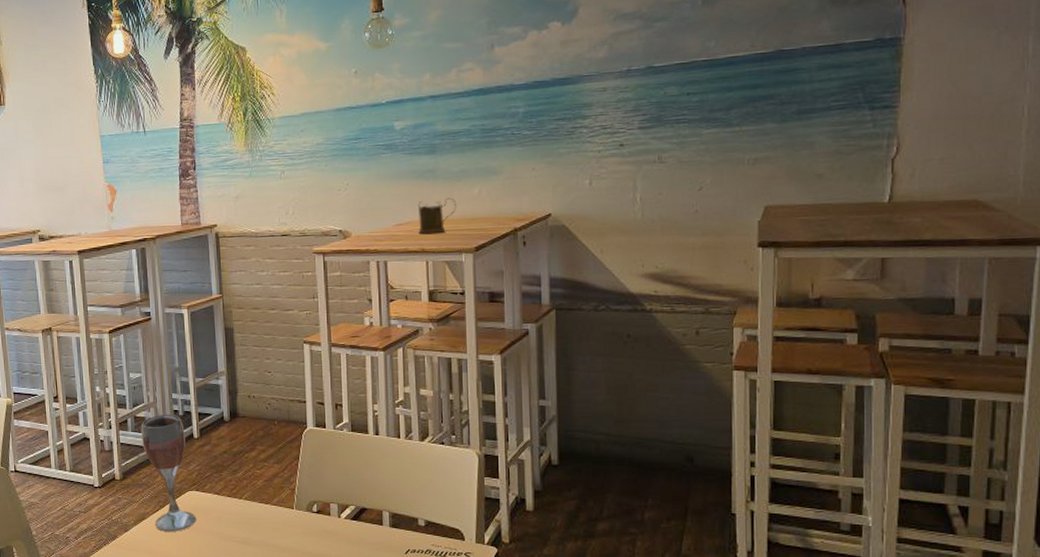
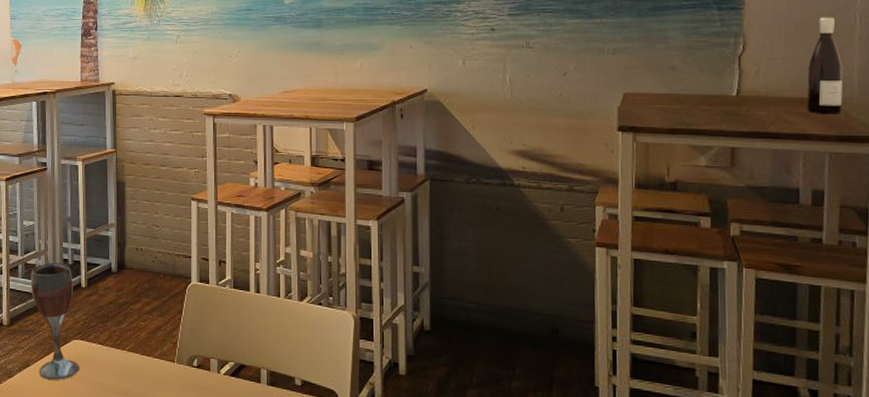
beer mug: present [417,197,457,235] -> none [303,69,340,103]
bottle: none [966,110,1007,217] -> present [806,17,843,114]

